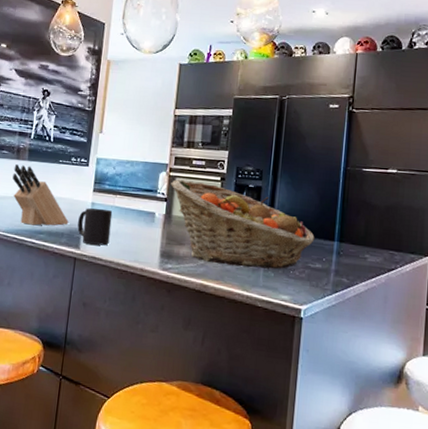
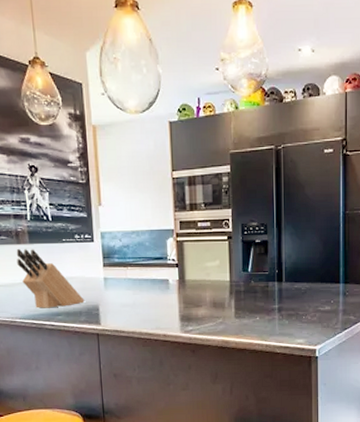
mug: present [77,208,113,246] -> none [93,282,129,319]
fruit basket: present [171,179,315,269] -> none [179,243,322,320]

